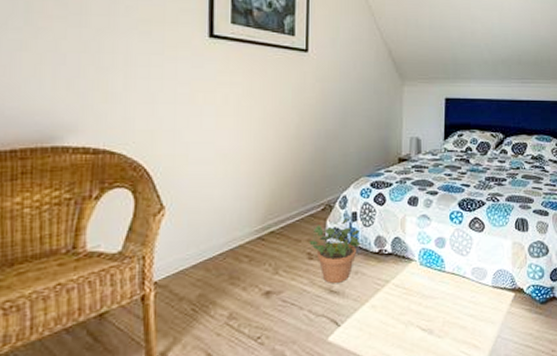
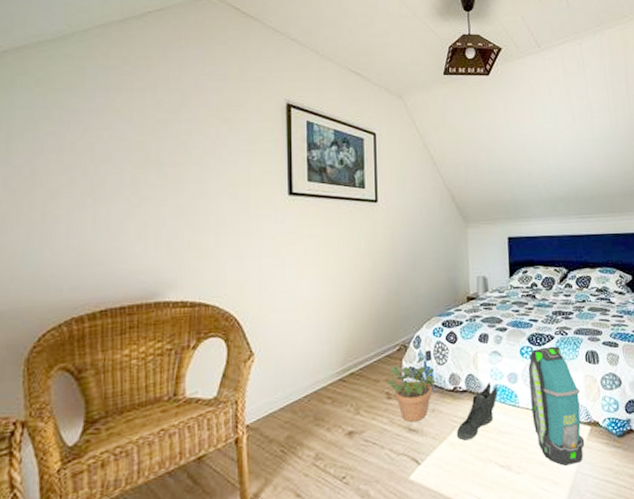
sneaker: none [379,246,425,304] -> present [456,382,498,441]
backpack: none [457,212,508,330] -> present [529,346,585,466]

